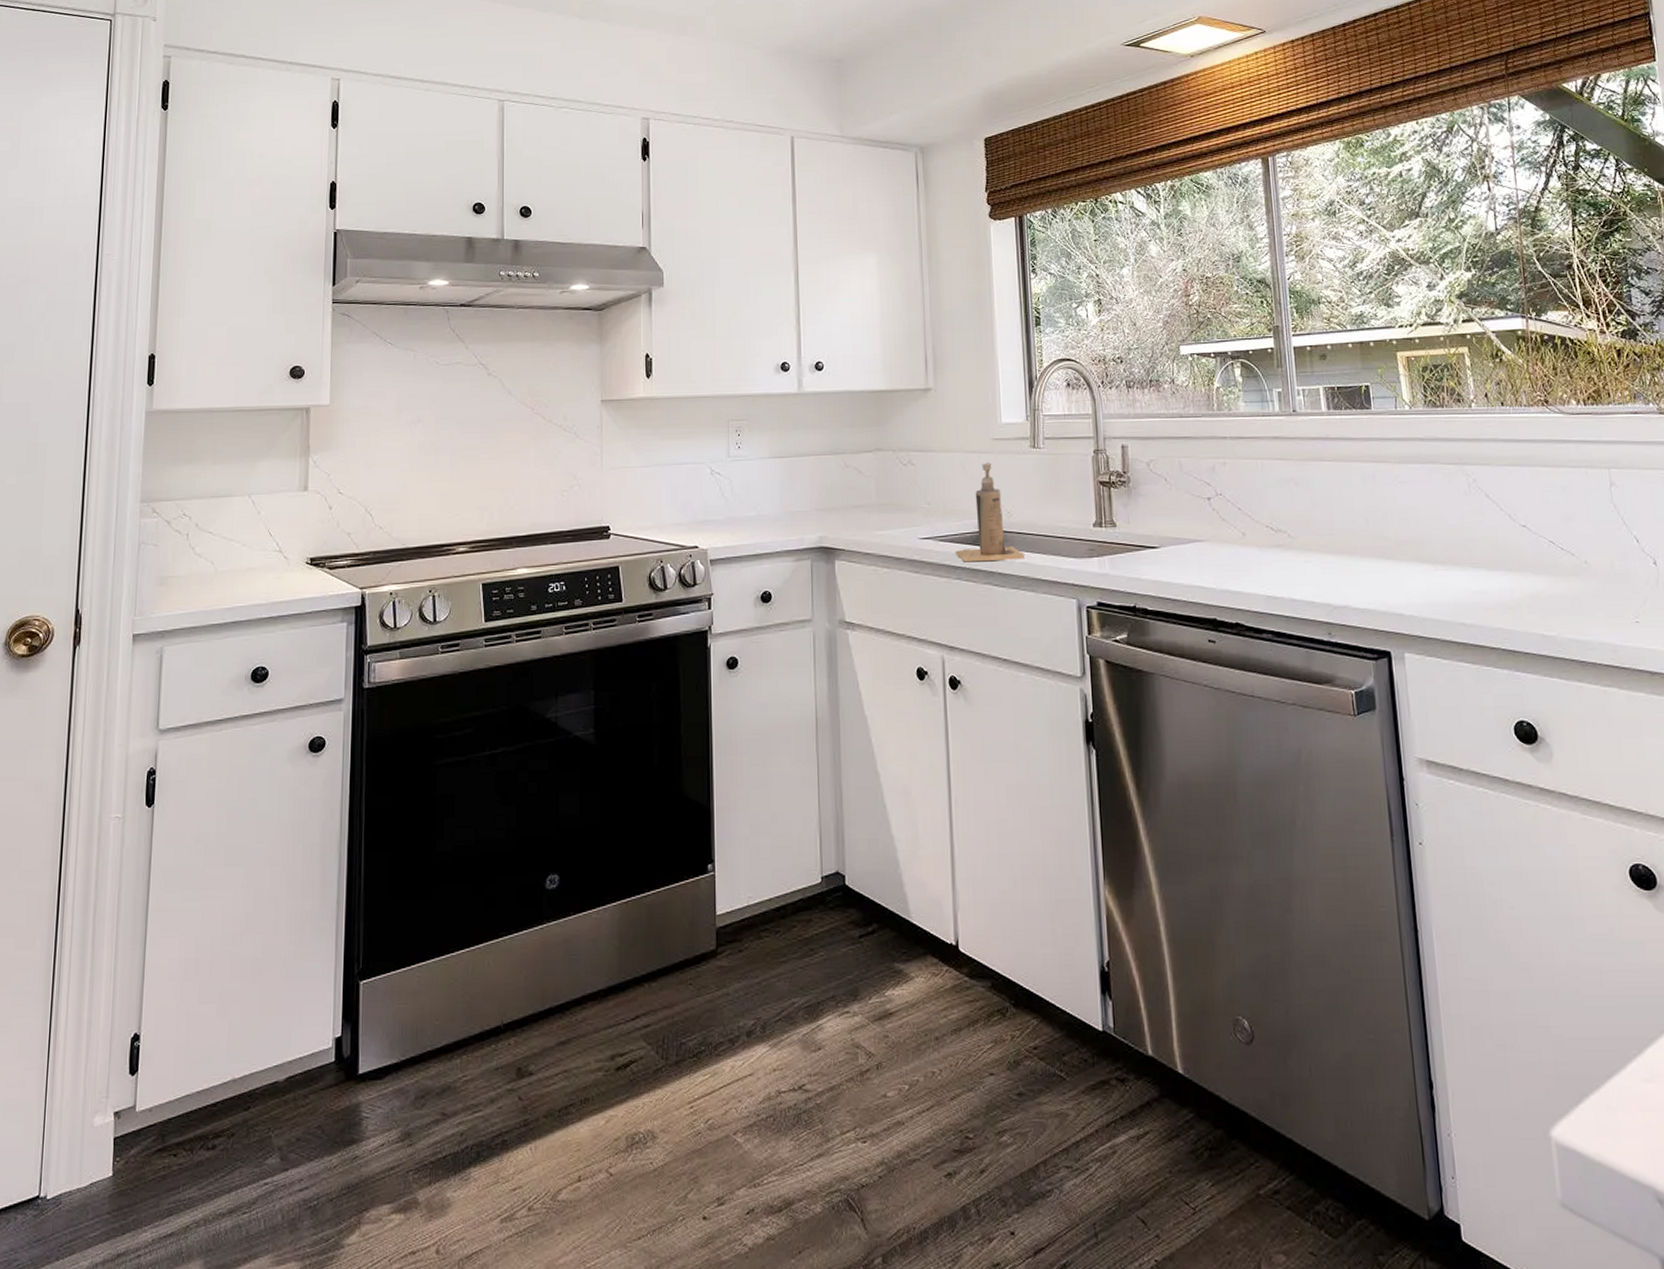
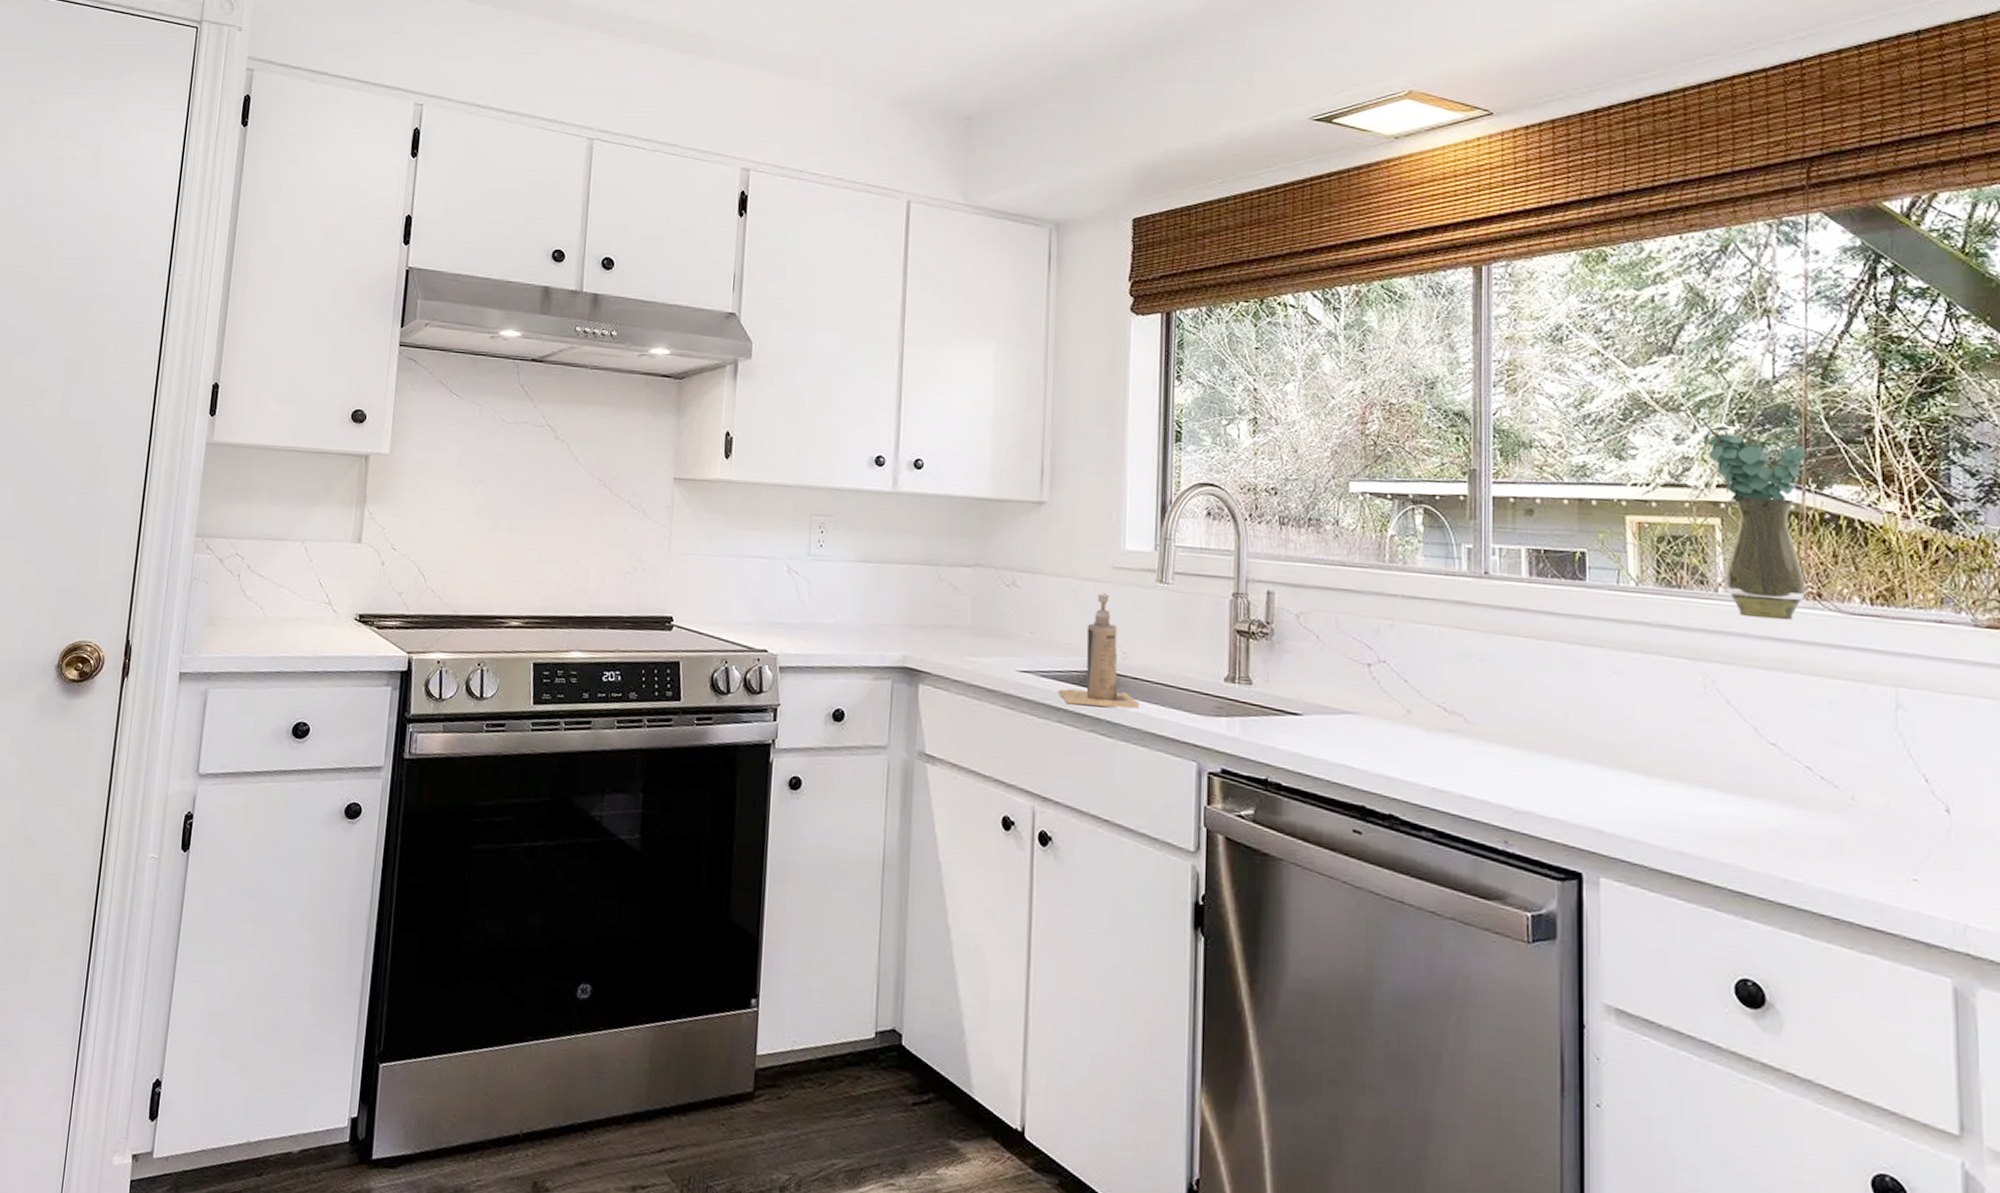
vase: none [1447,269,1536,425] -> present [1703,420,1807,621]

